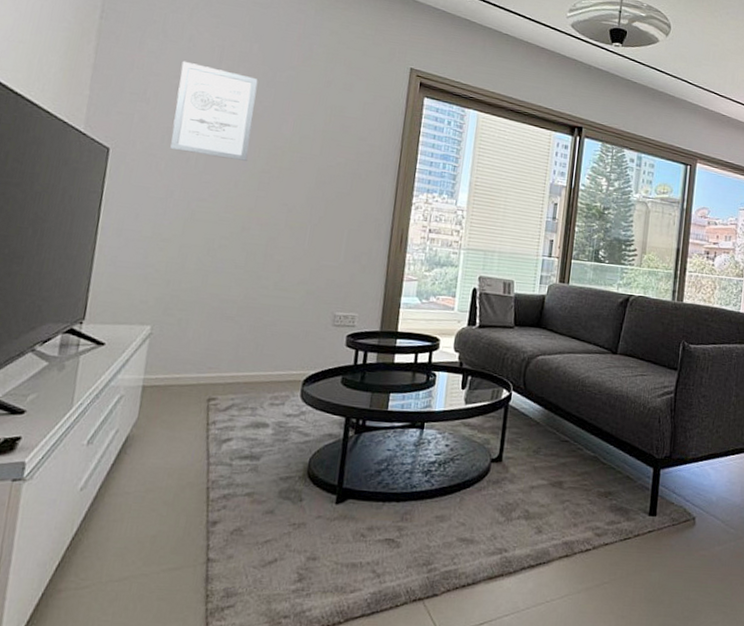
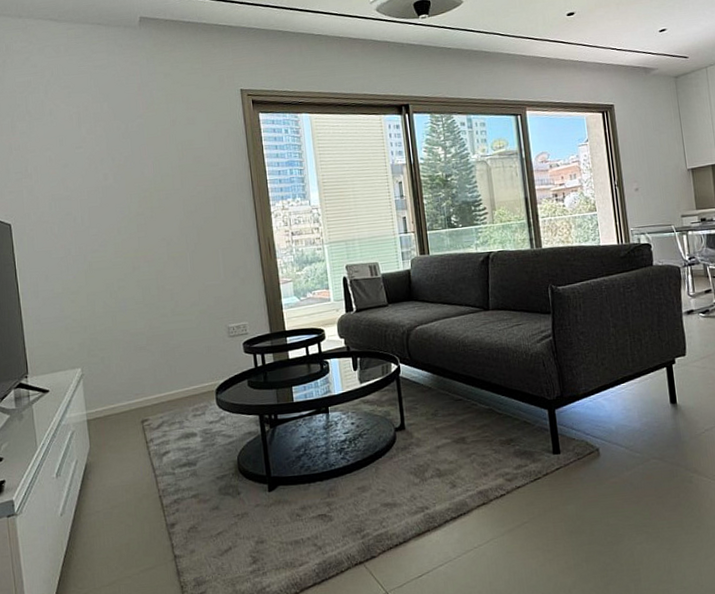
wall art: present [170,61,259,161] -> none [49,133,123,213]

